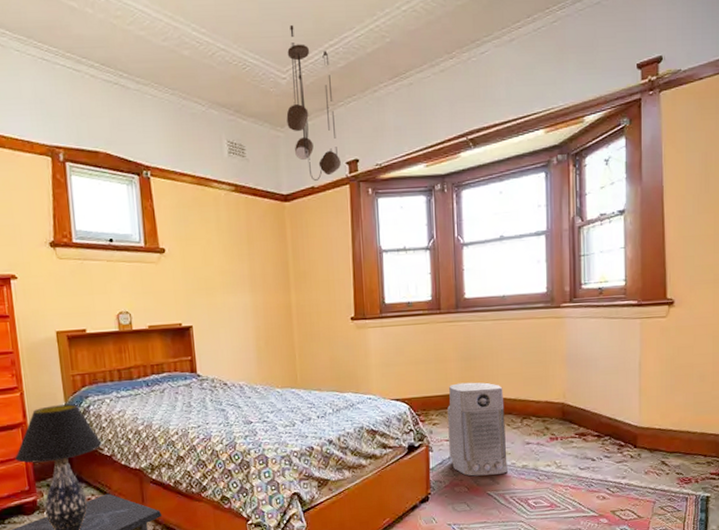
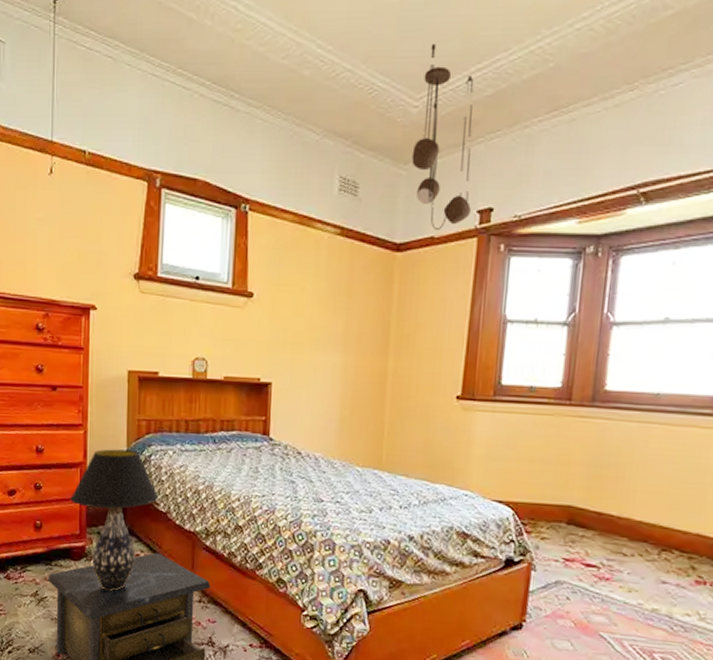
air purifier: present [447,382,508,476] -> none [556,493,640,614]

